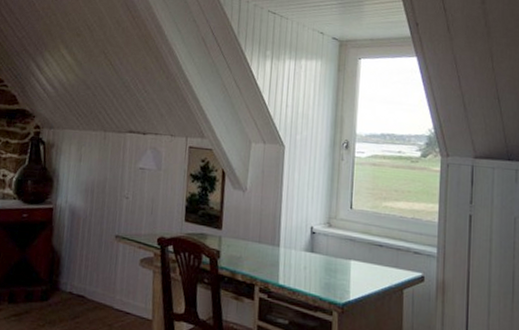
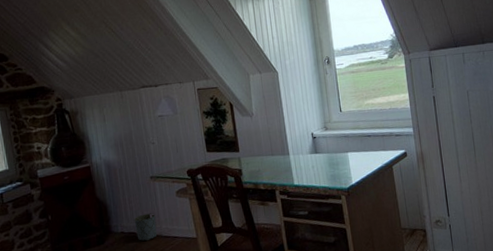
planter: none [85,277,112,310] -> present [134,213,158,241]

